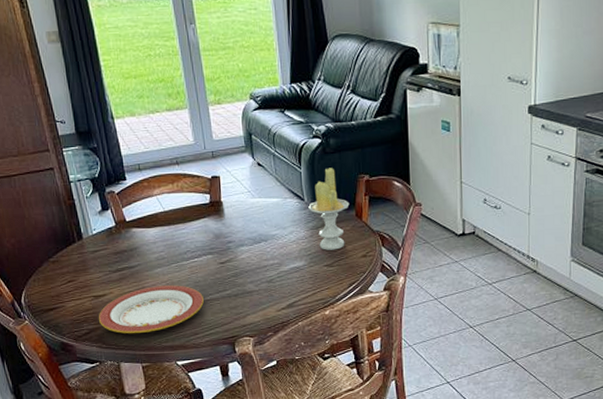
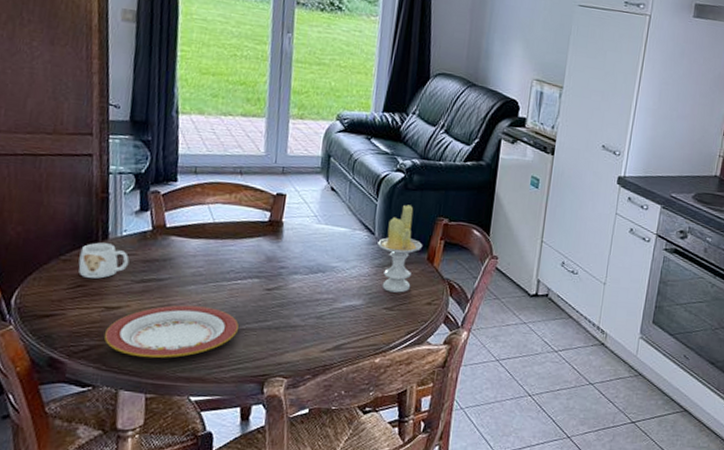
mug: none [63,242,104,274] -> present [78,242,129,279]

